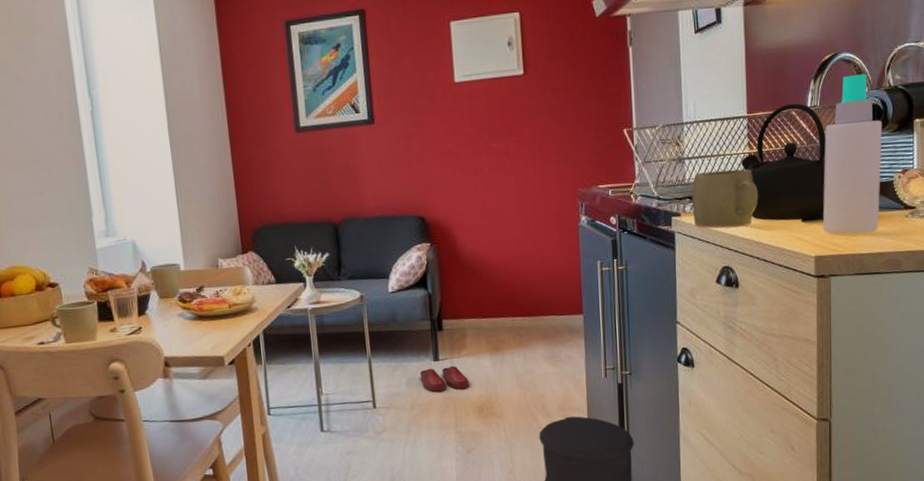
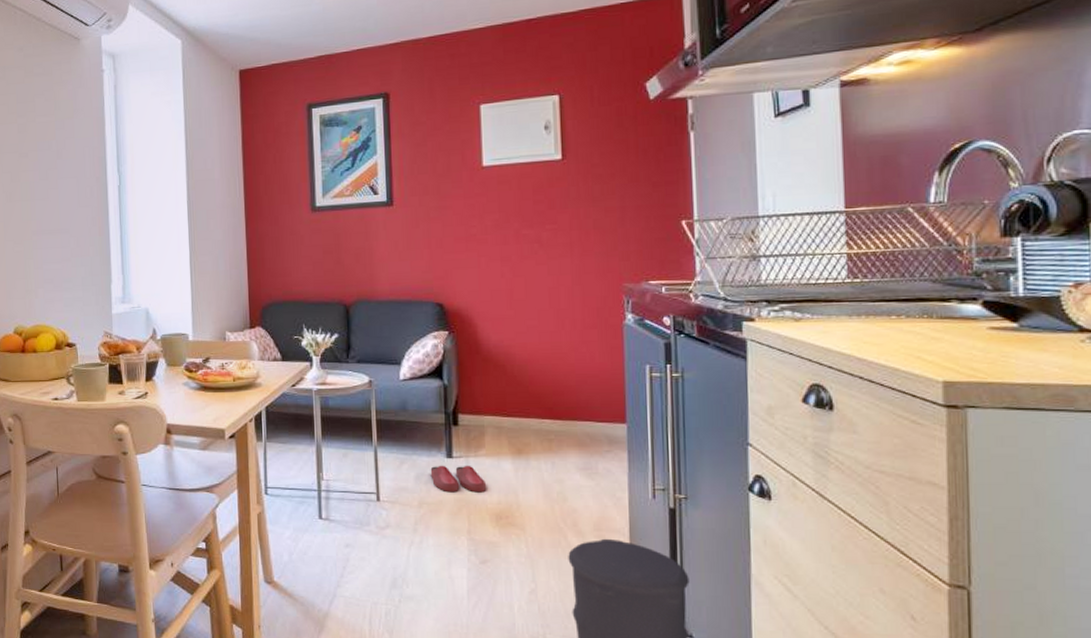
mug: present [692,169,758,229] -> none [770,271,861,340]
kettle: present [741,103,826,221] -> none [837,198,958,337]
spray bottle: present [823,73,882,235] -> none [954,165,1042,359]

